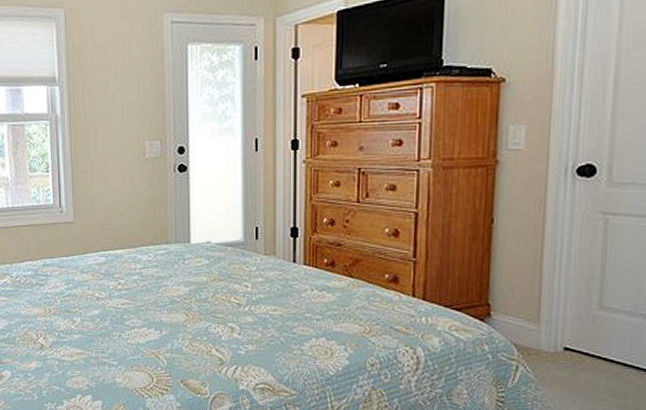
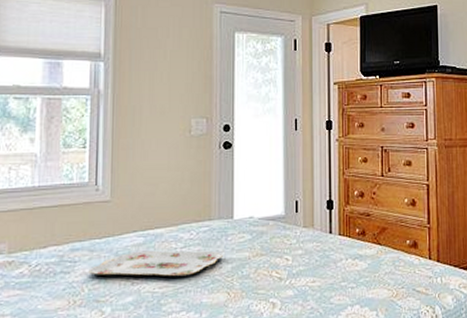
serving tray: none [59,269,180,296] -> present [88,250,223,277]

